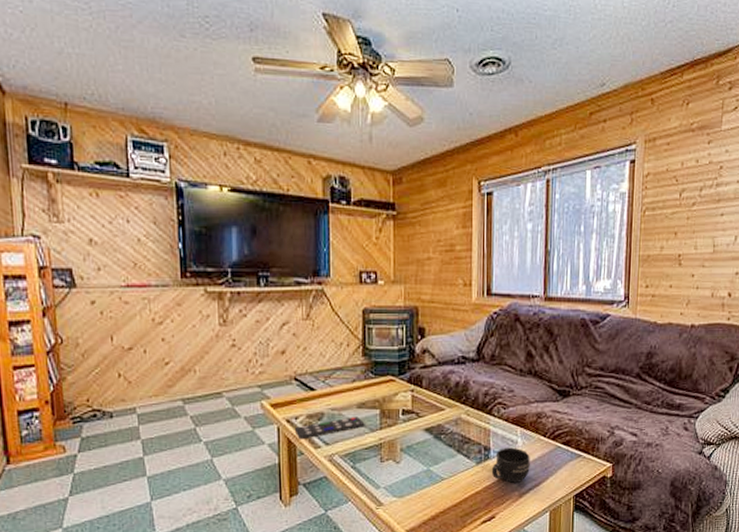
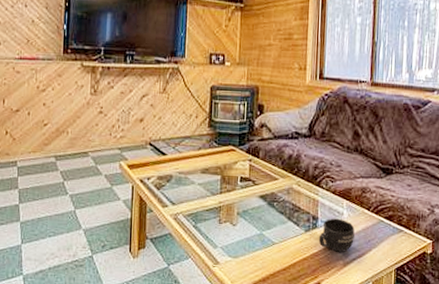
remote control: present [294,417,365,440] -> none [146,180,207,199]

